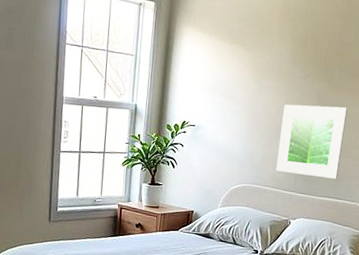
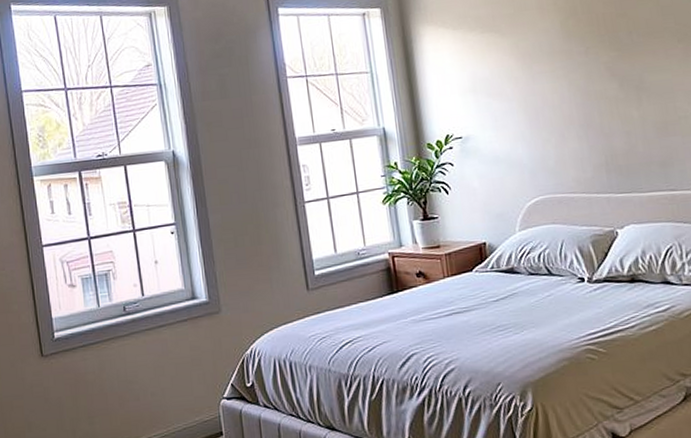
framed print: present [275,104,348,179] -> none [568,75,666,172]

